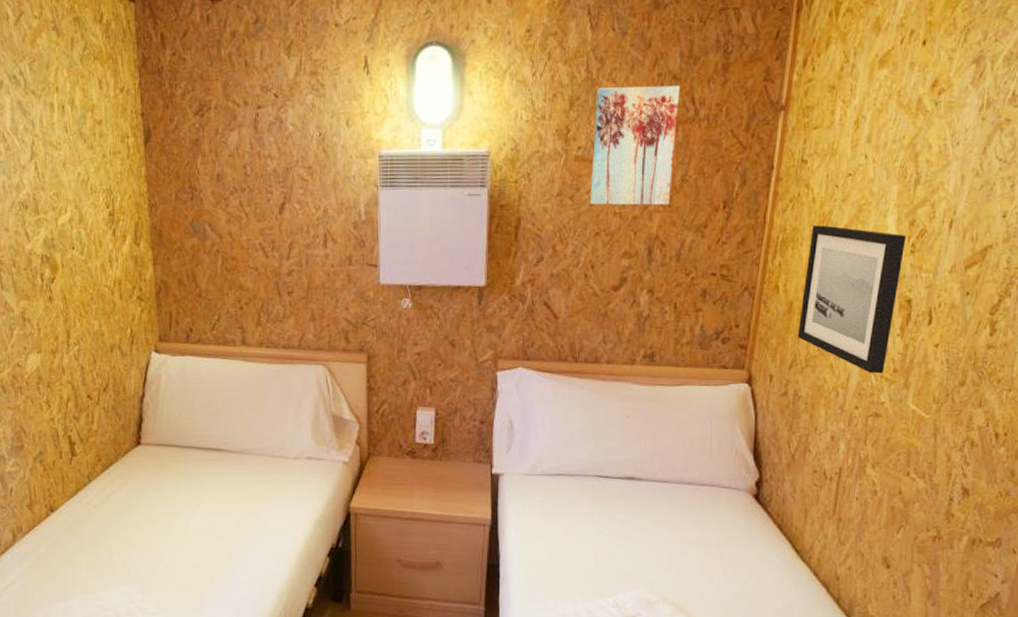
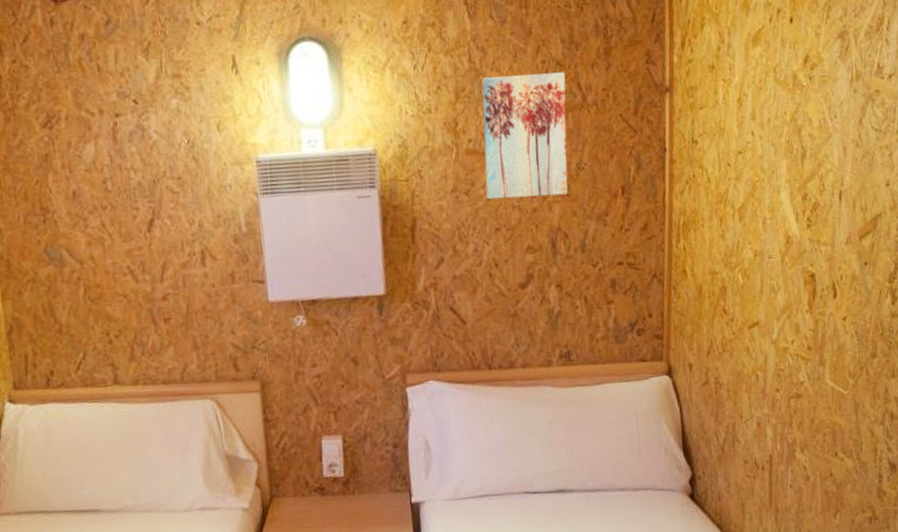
wall art: present [797,225,906,374] -> none [710,204,801,353]

